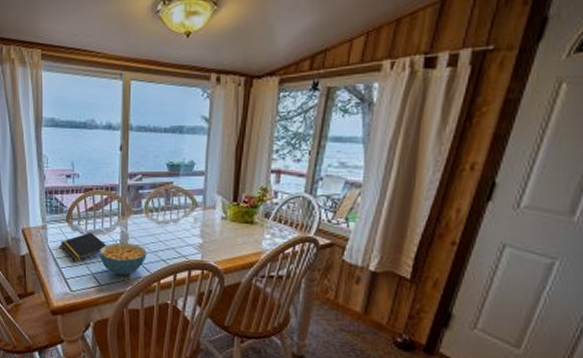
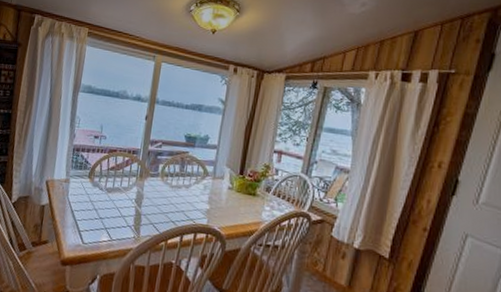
notepad: present [61,233,107,261] -> none [80,189,123,215]
cereal bowl: present [99,242,147,276] -> none [114,201,159,233]

